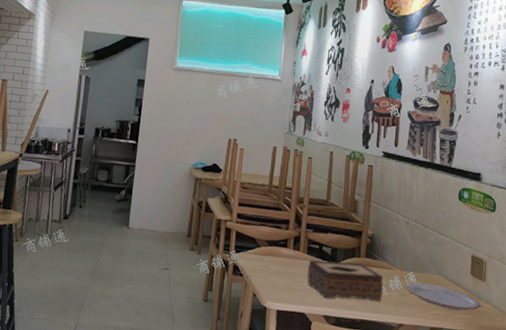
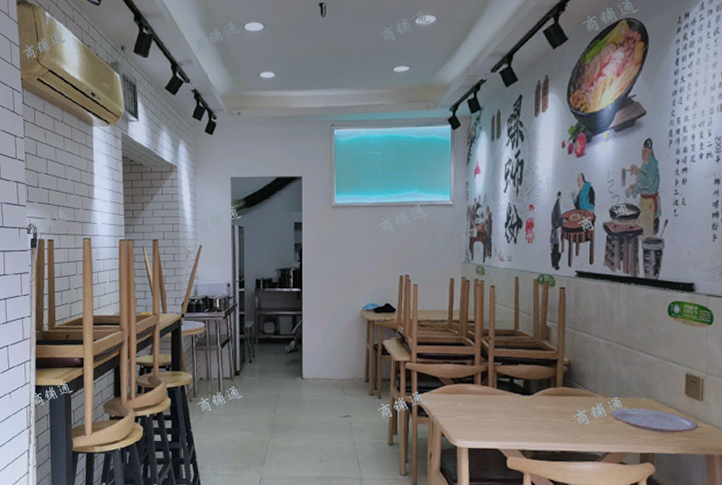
tissue box: present [307,260,384,302] -> none [498,392,584,433]

